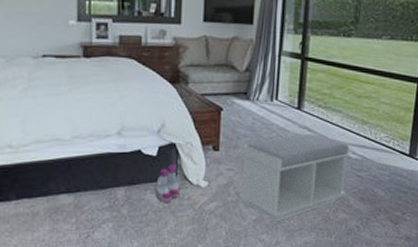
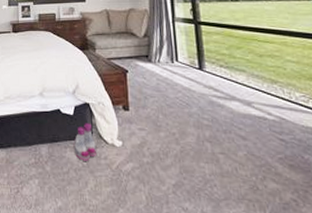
bench: present [240,134,350,222] -> none [151,94,270,189]

